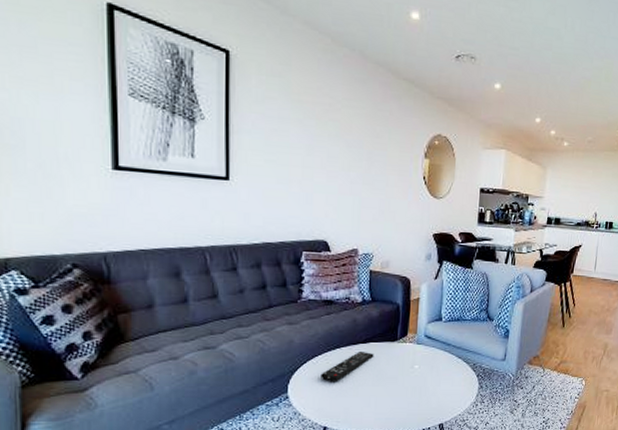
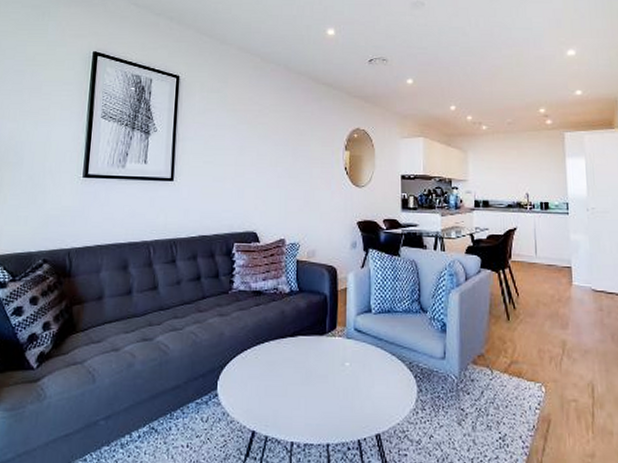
remote control: present [321,350,374,381] -> none [249,345,303,379]

